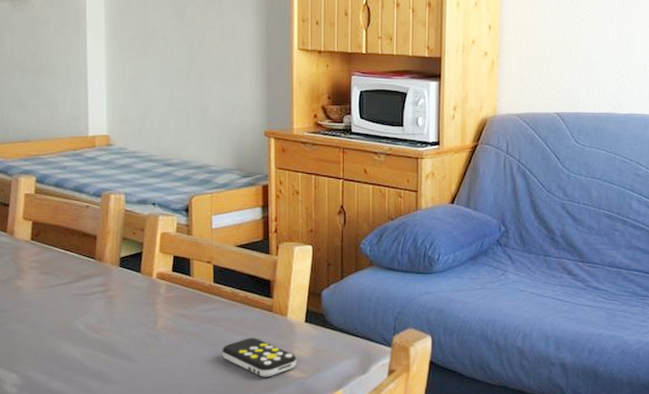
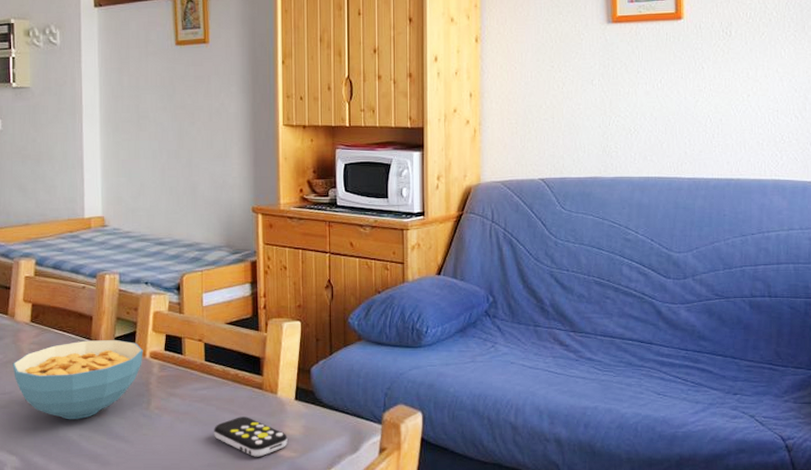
cereal bowl: none [12,259,150,339] -> present [12,339,143,420]

